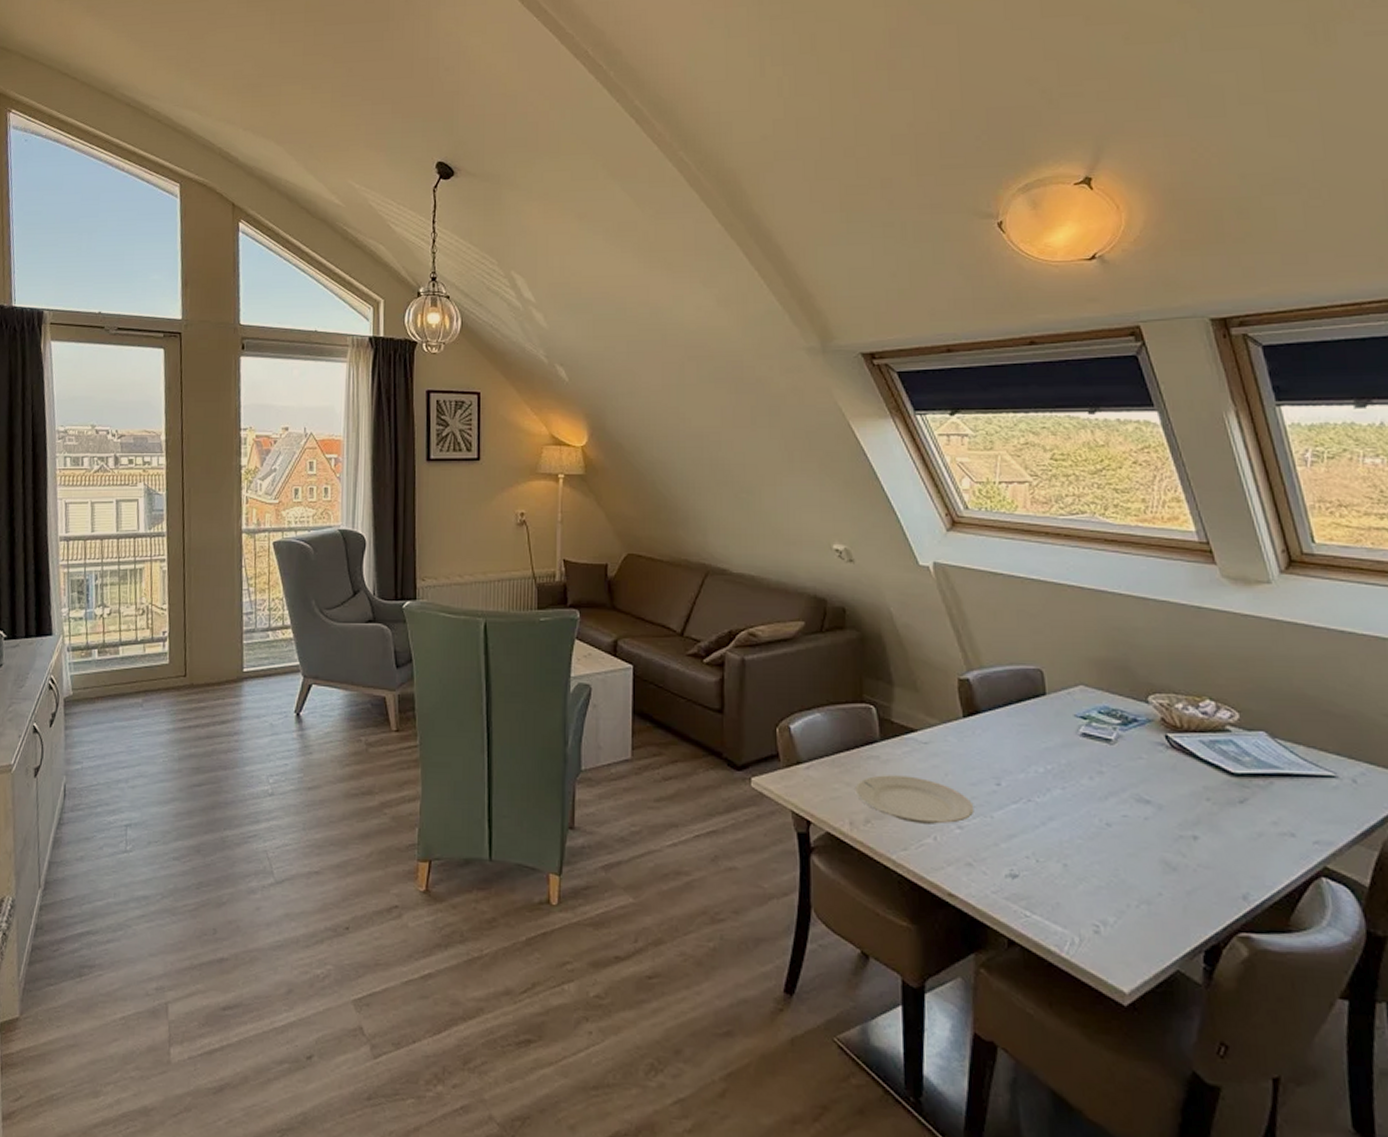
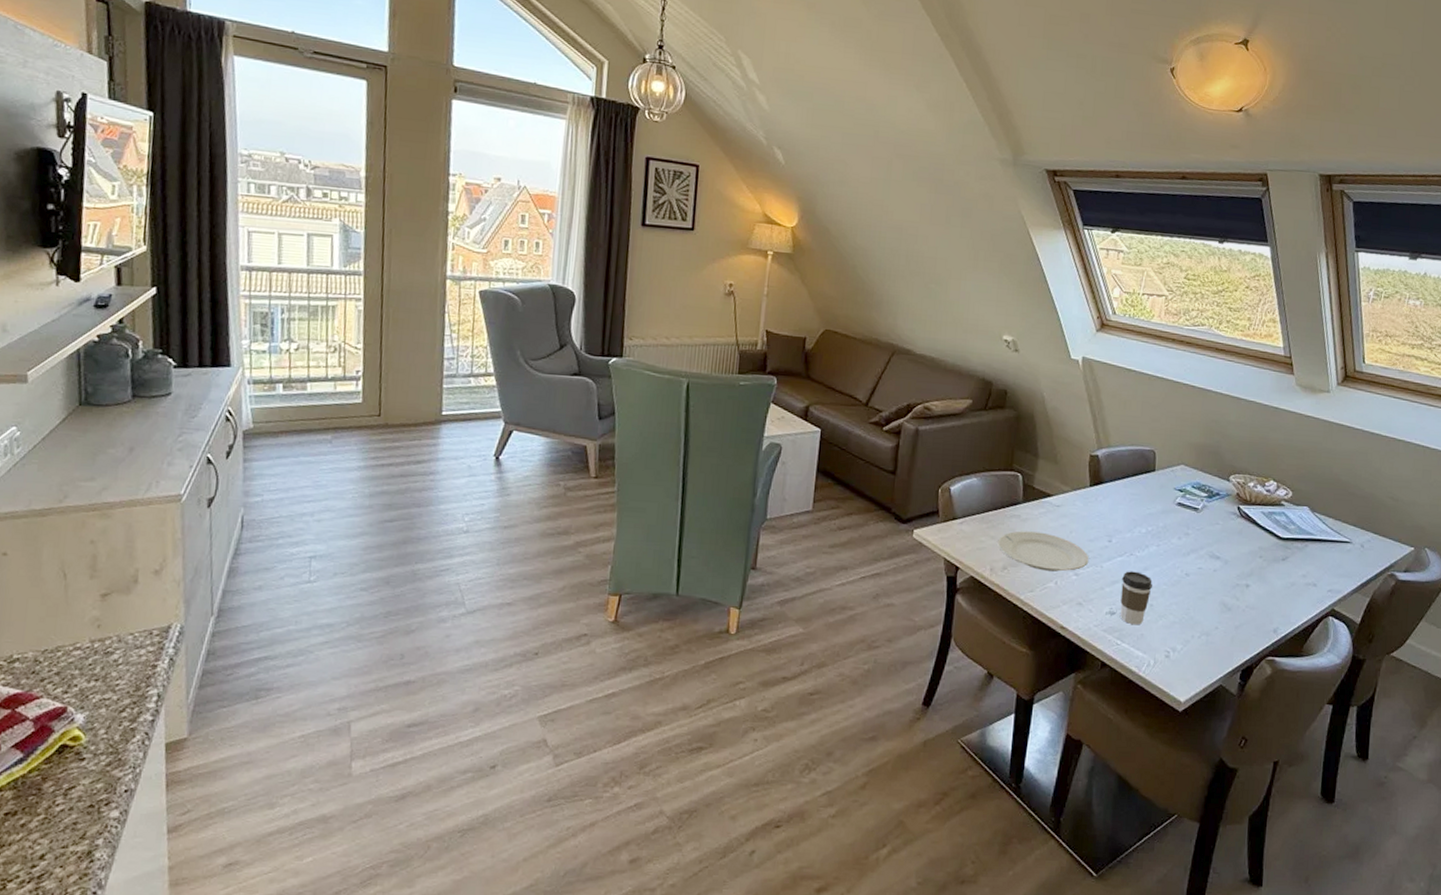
coffee cup: none [1021,821,1063,892] -> present [1119,571,1152,625]

